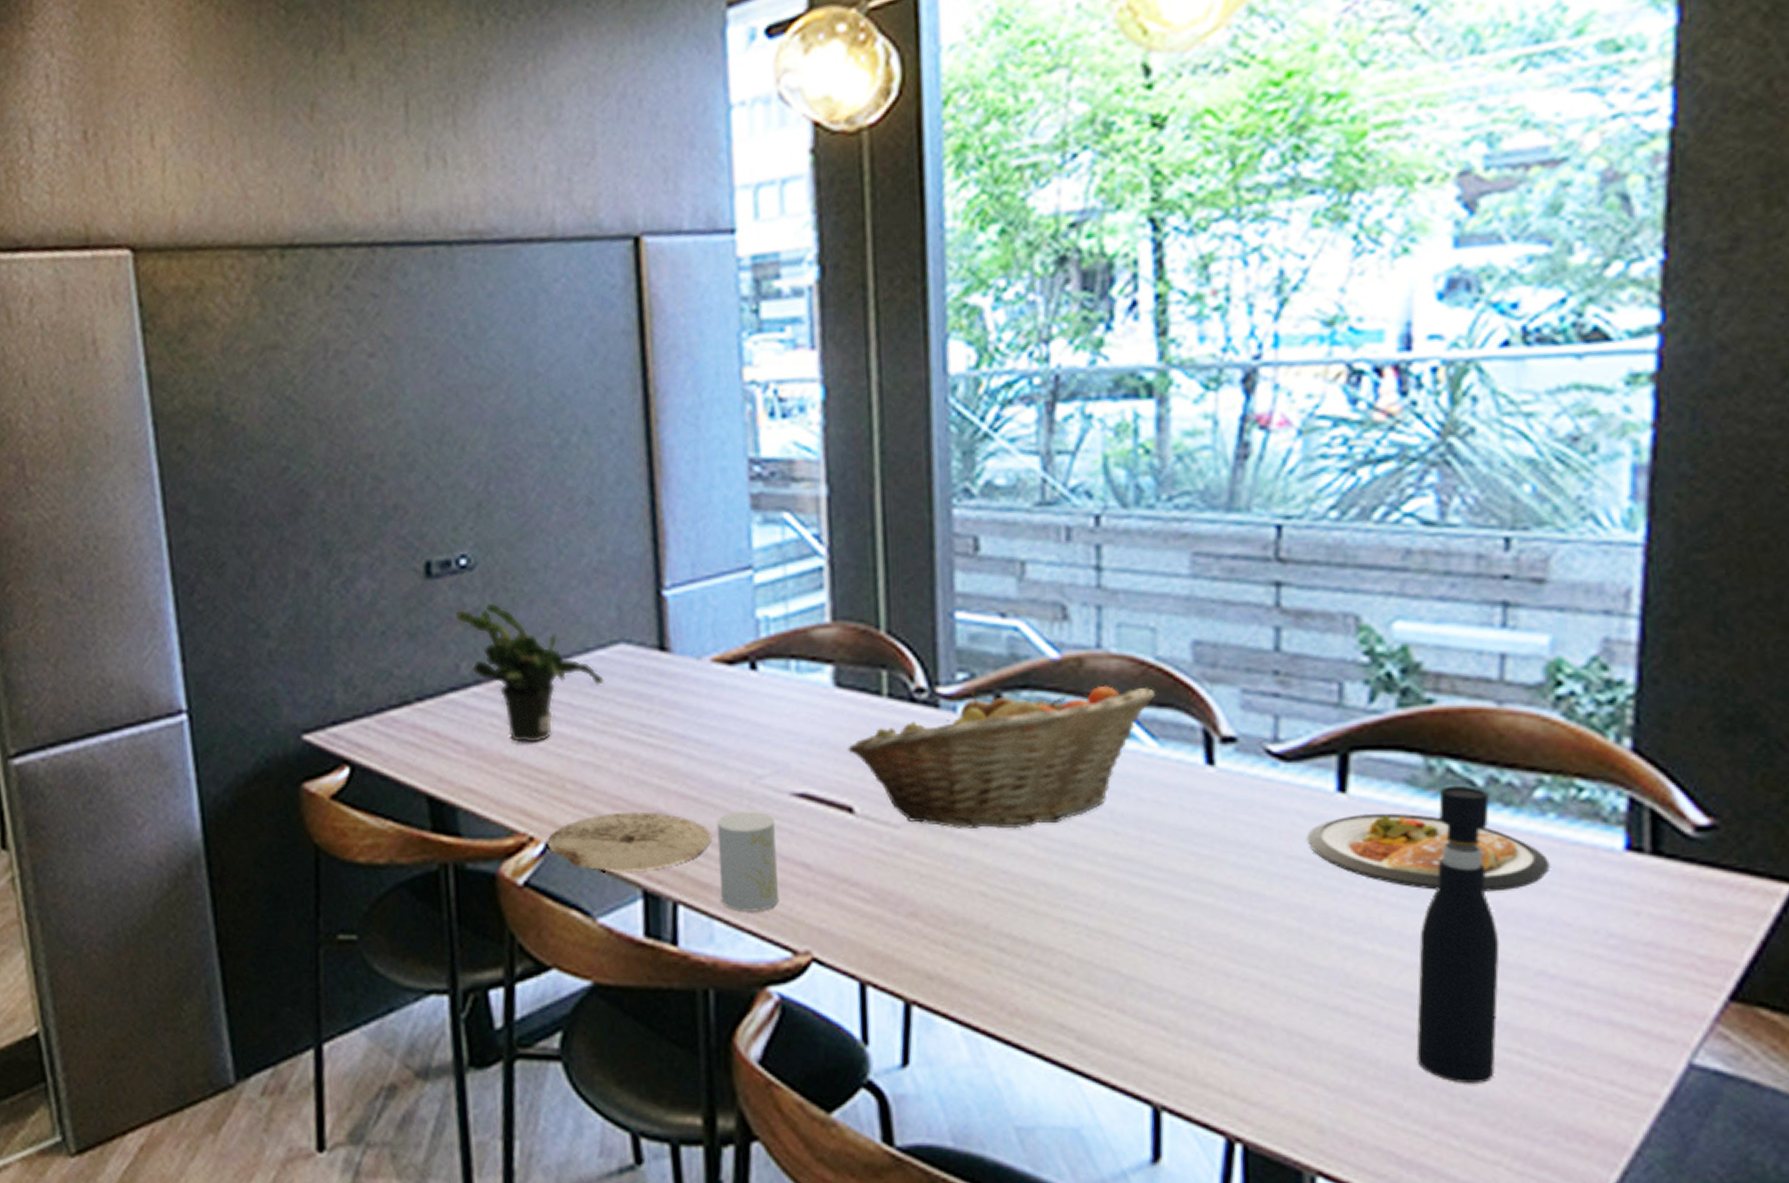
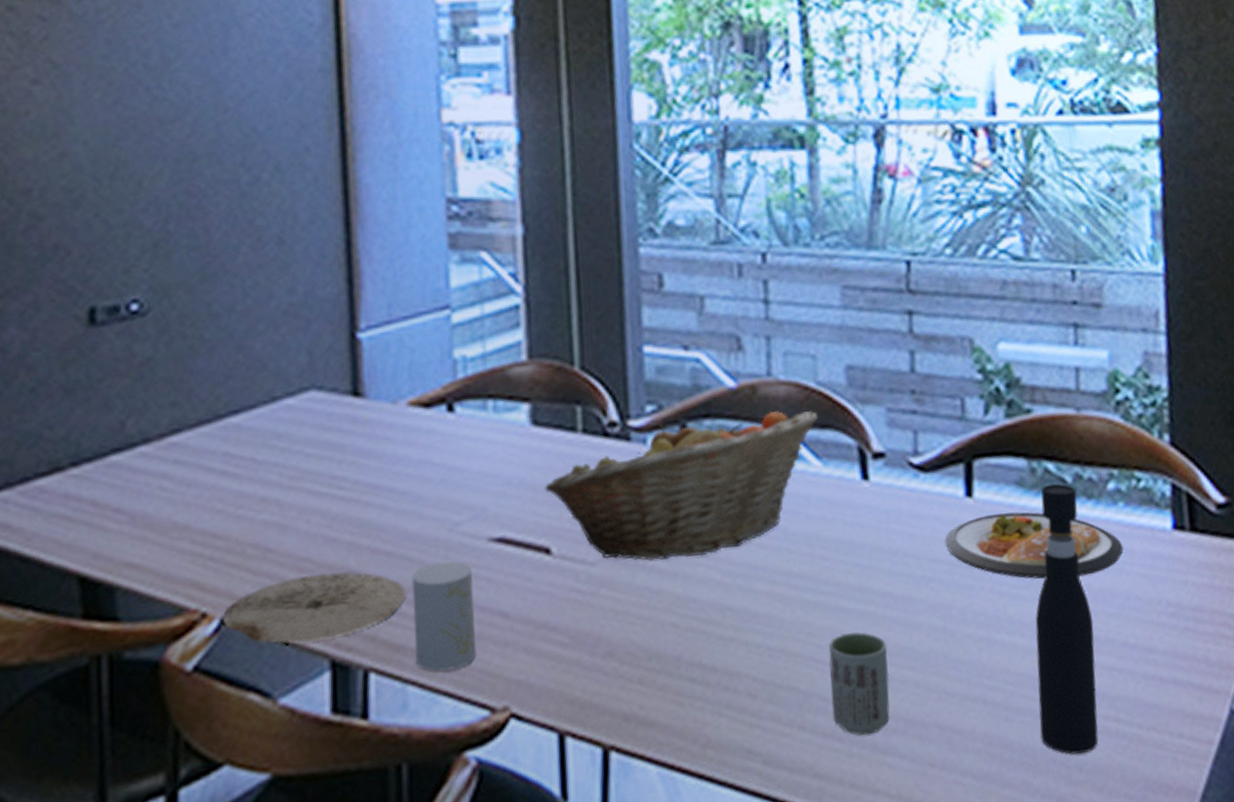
potted plant: present [456,602,604,743] -> none [123,351,292,507]
cup: none [1156,923,1229,1029] -> present [828,632,890,736]

